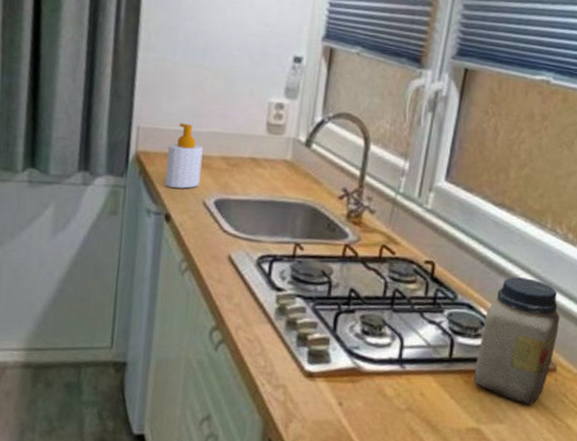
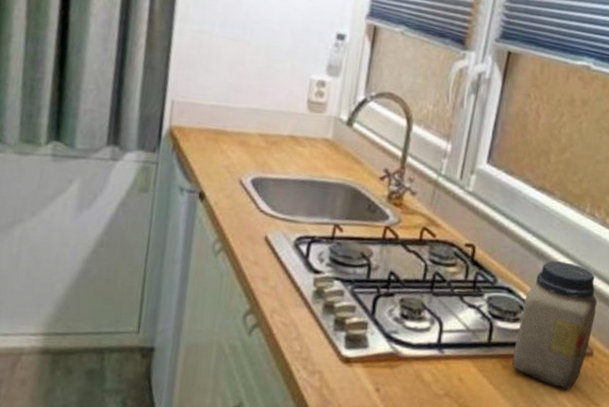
soap bottle: present [165,123,203,189] -> none [200,98,241,166]

